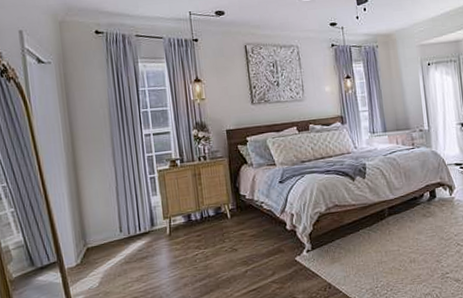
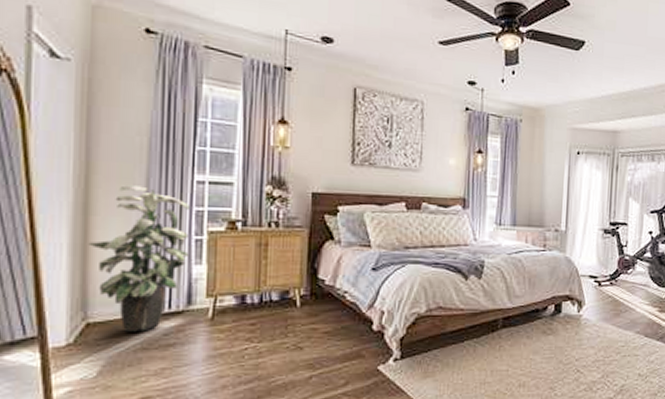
indoor plant: none [80,144,148,251] -> present [88,185,189,332]

